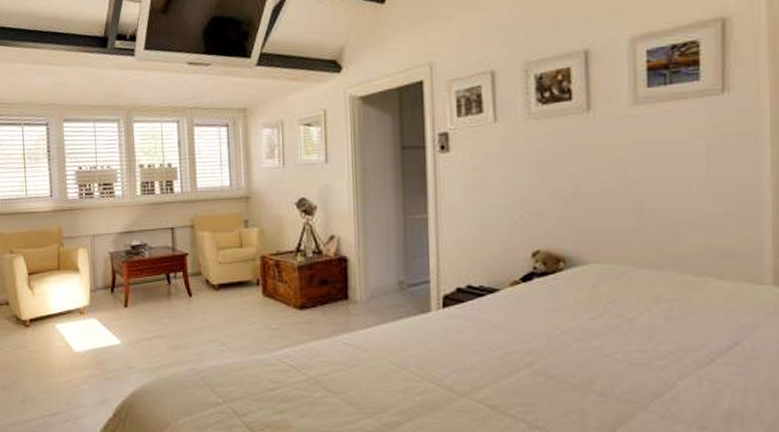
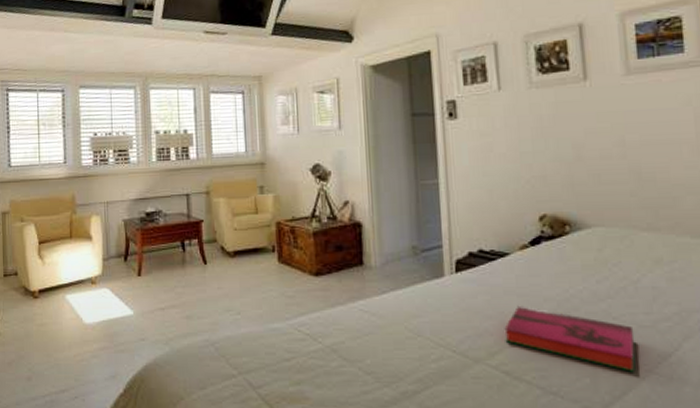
hardback book: none [491,341,627,409] -> present [504,305,635,372]

